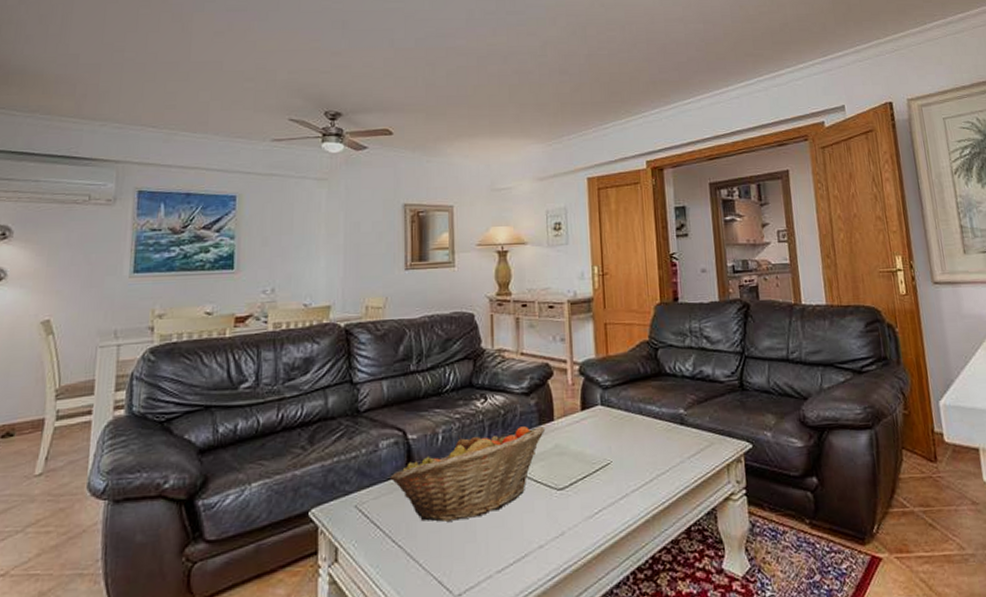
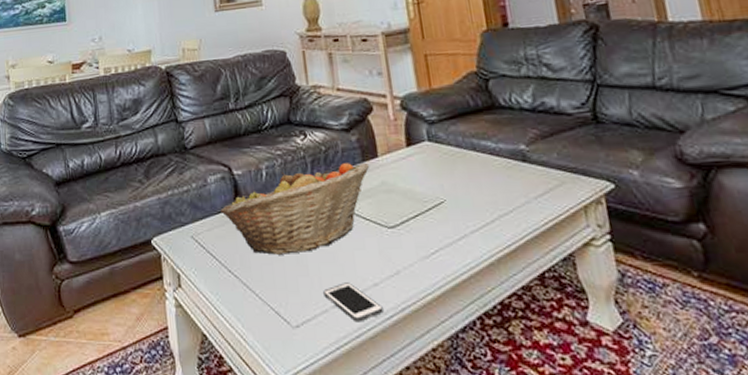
cell phone: none [489,546,546,586] -> present [323,282,383,322]

